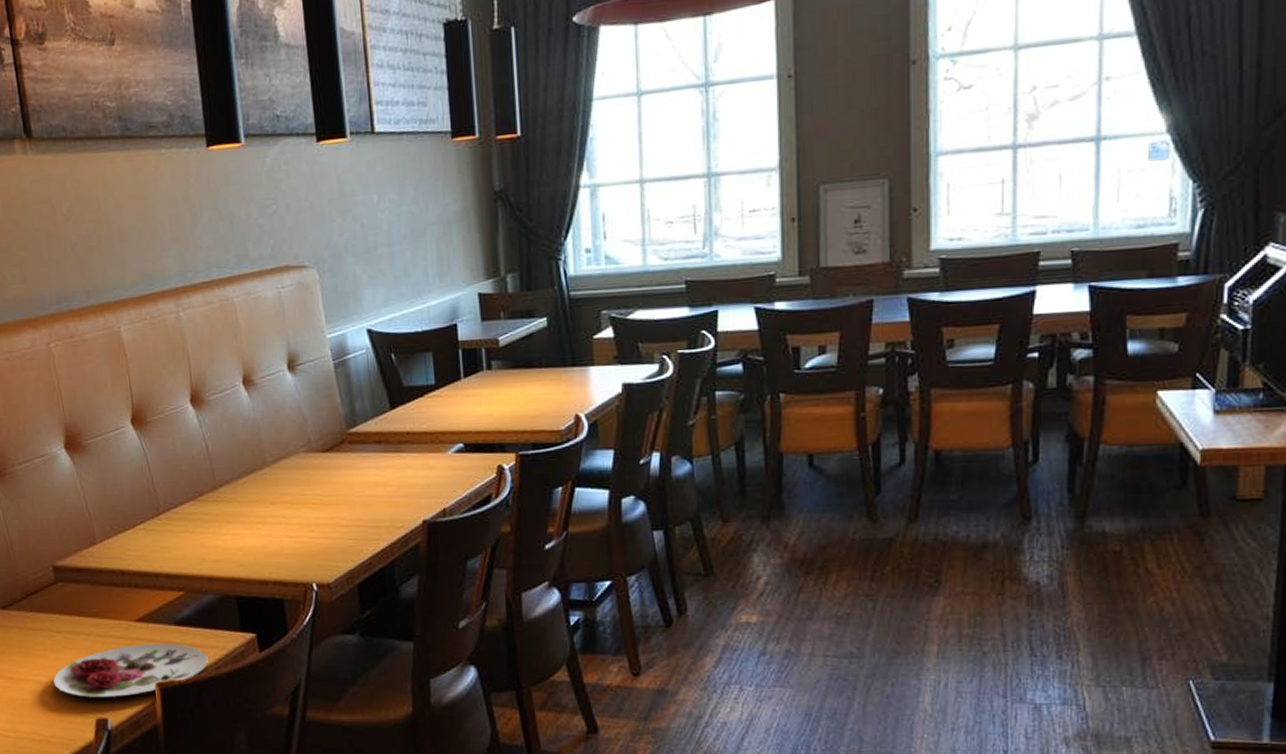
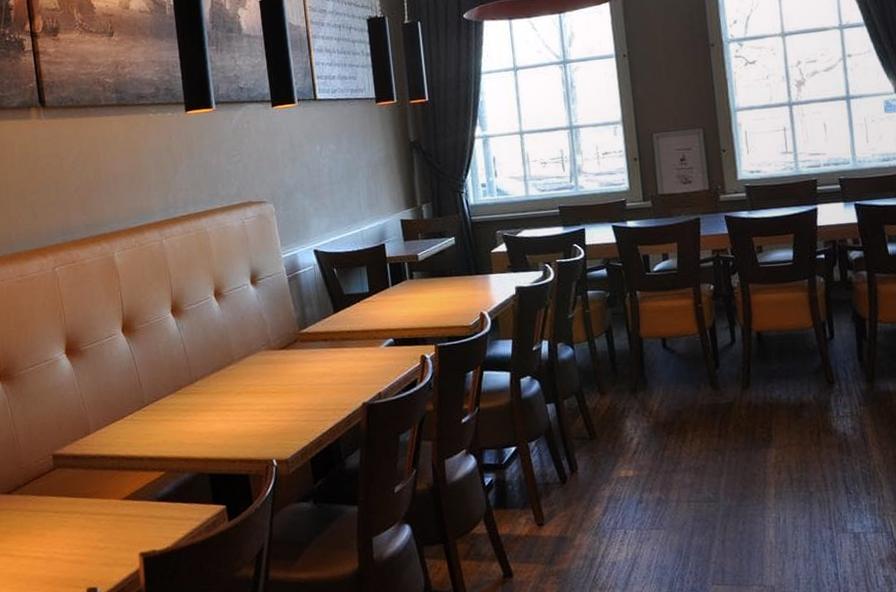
plate: present [53,643,209,697] -> none [49,517,185,570]

